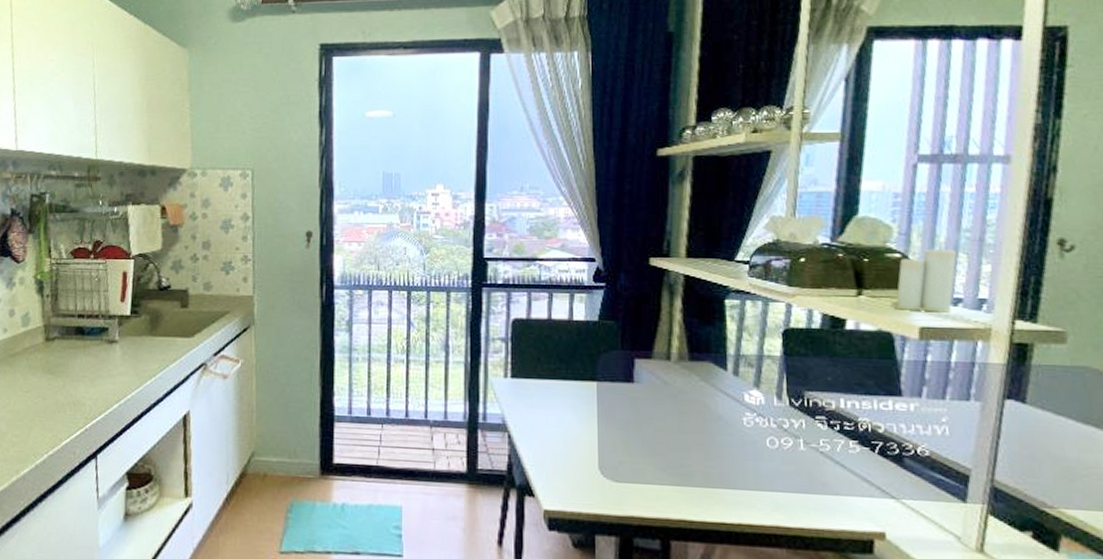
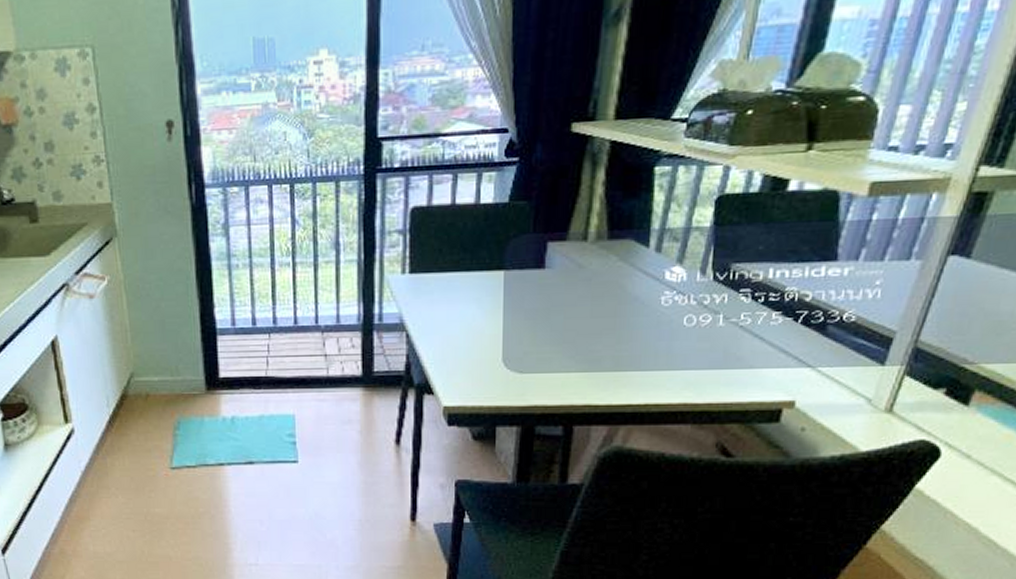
candle: present [890,243,957,313] -> none [841,79,931,164]

